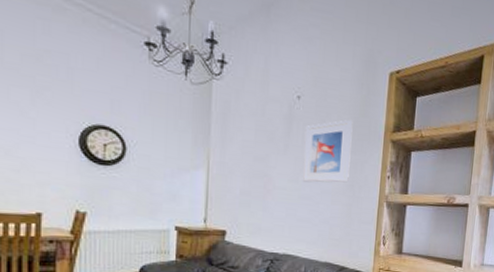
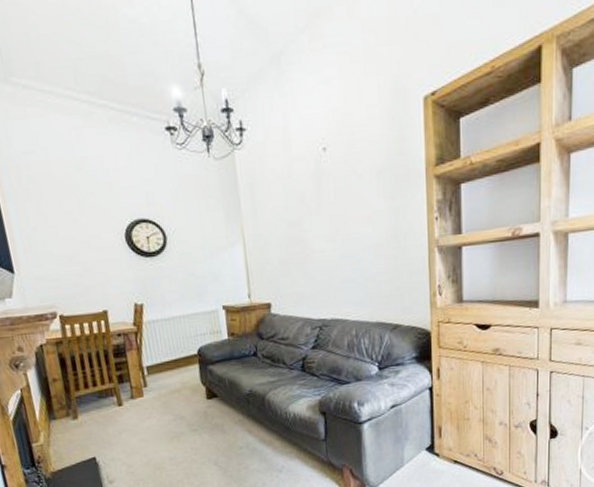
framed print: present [302,119,353,183] -> none [336,161,391,240]

